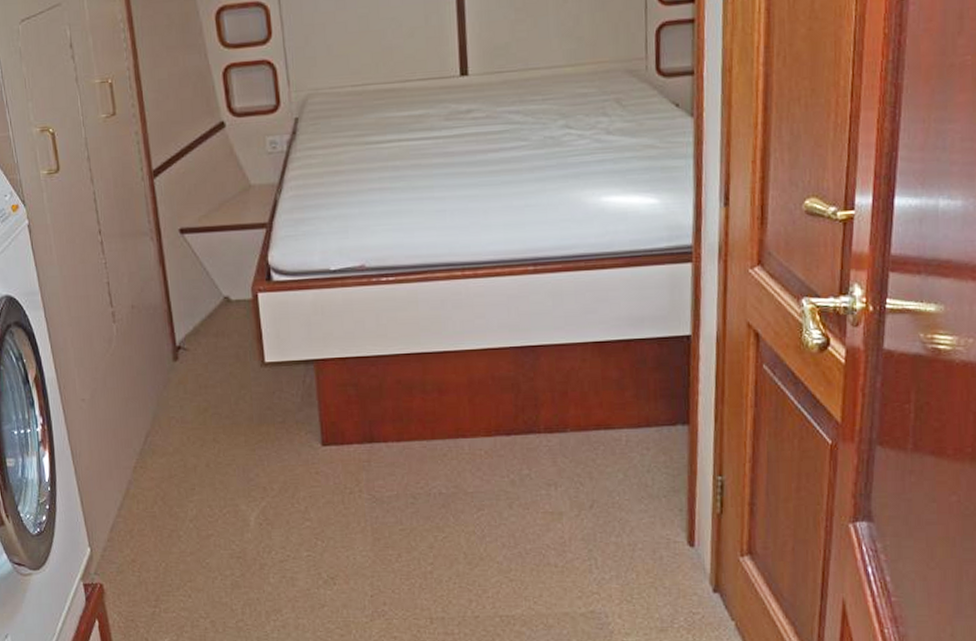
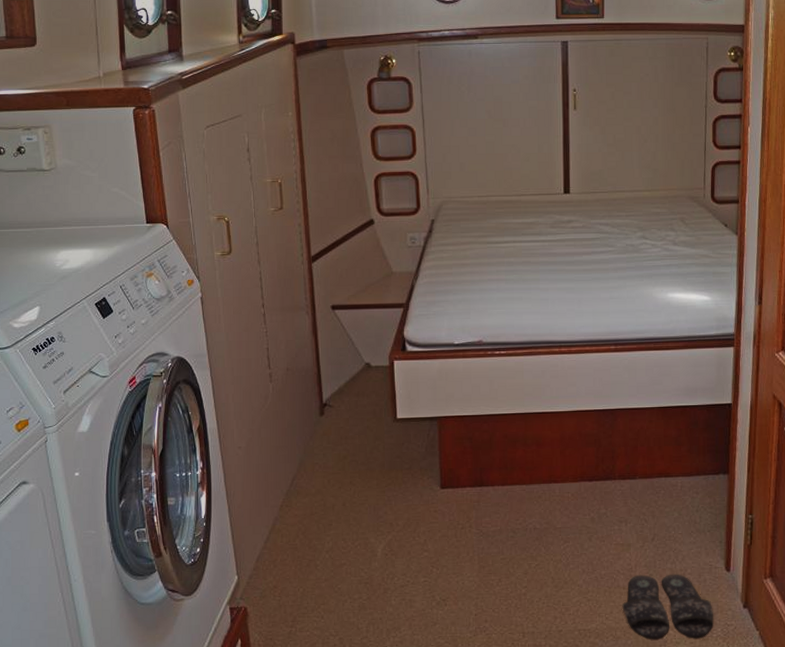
slippers: none [554,549,674,630] -> present [622,574,713,640]

